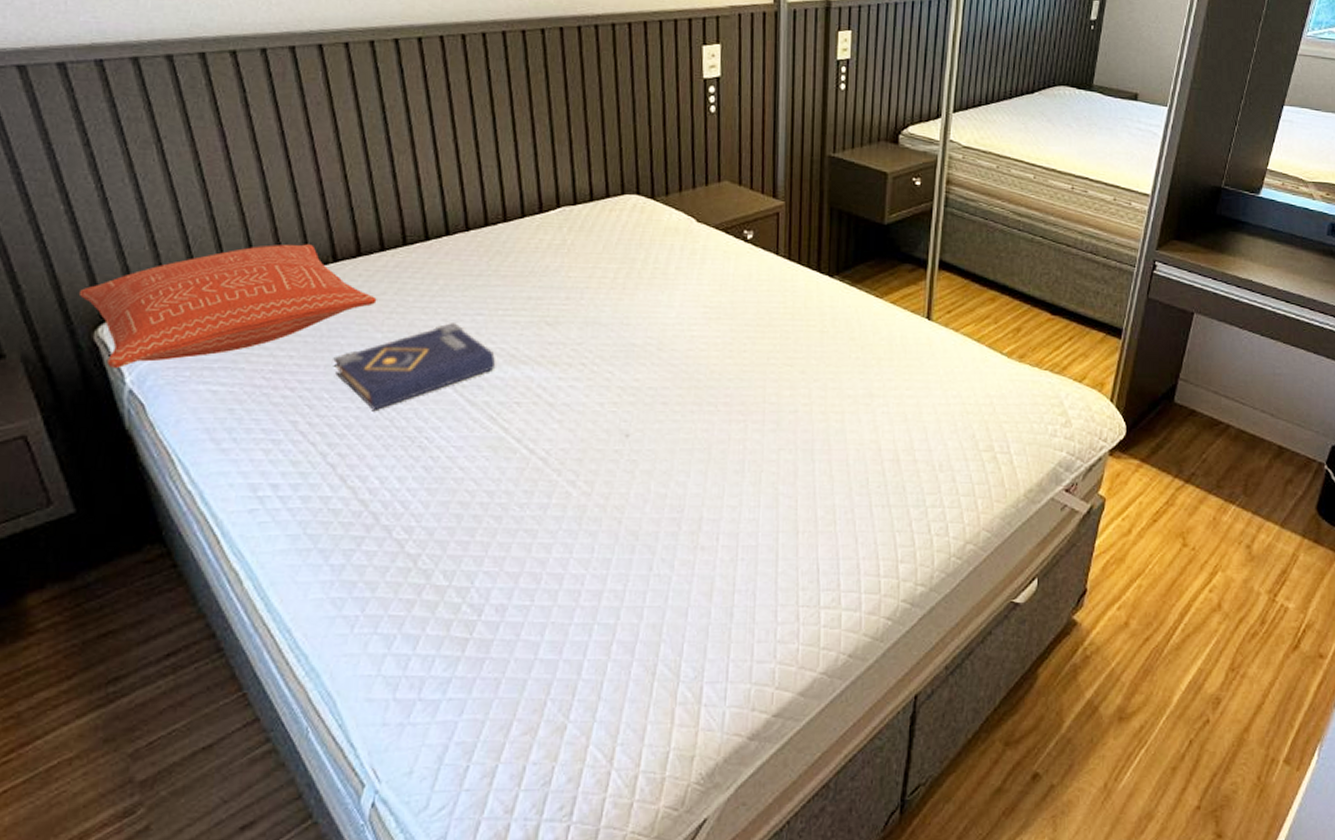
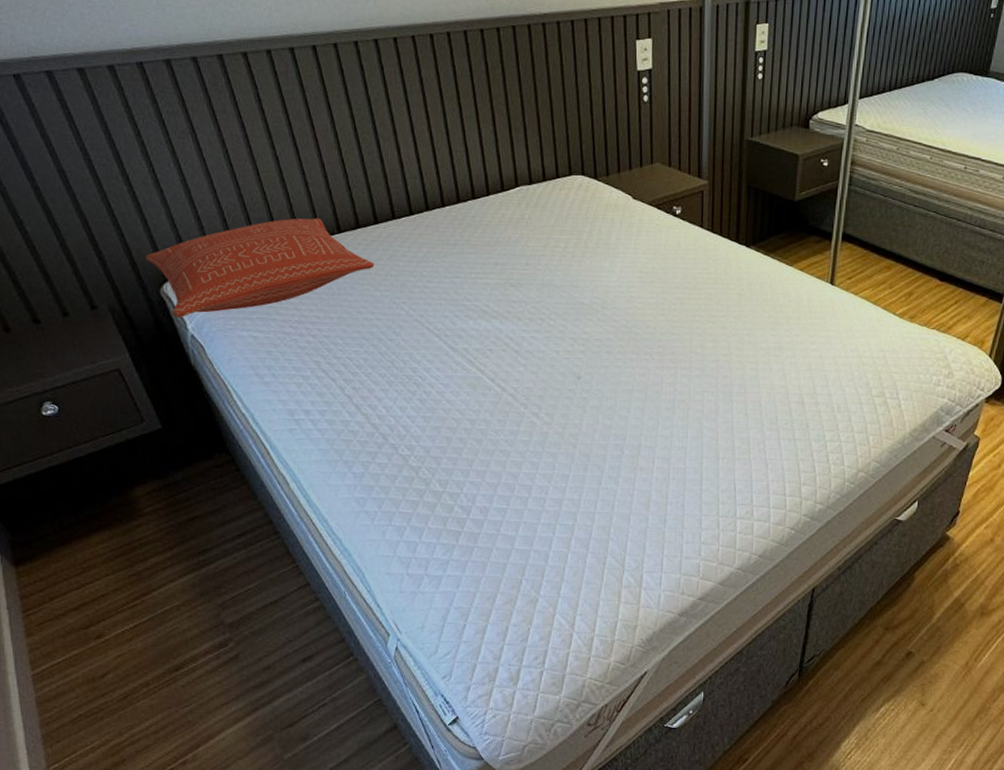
book: present [333,323,496,410] -> none [344,284,472,354]

